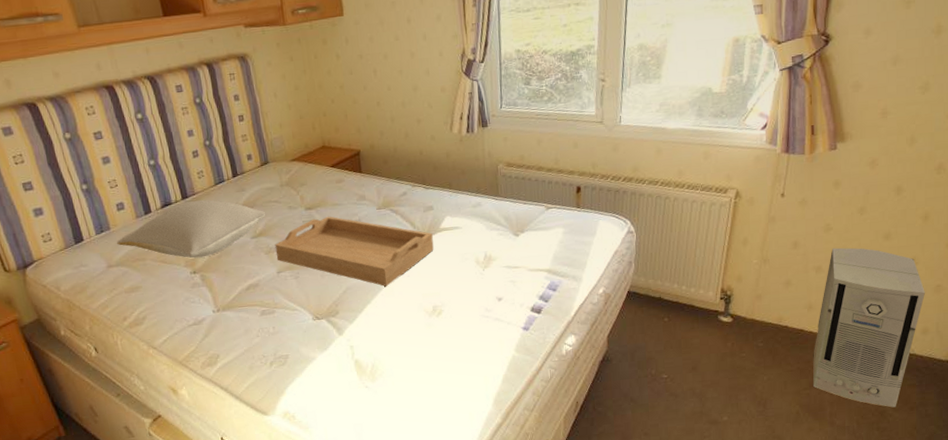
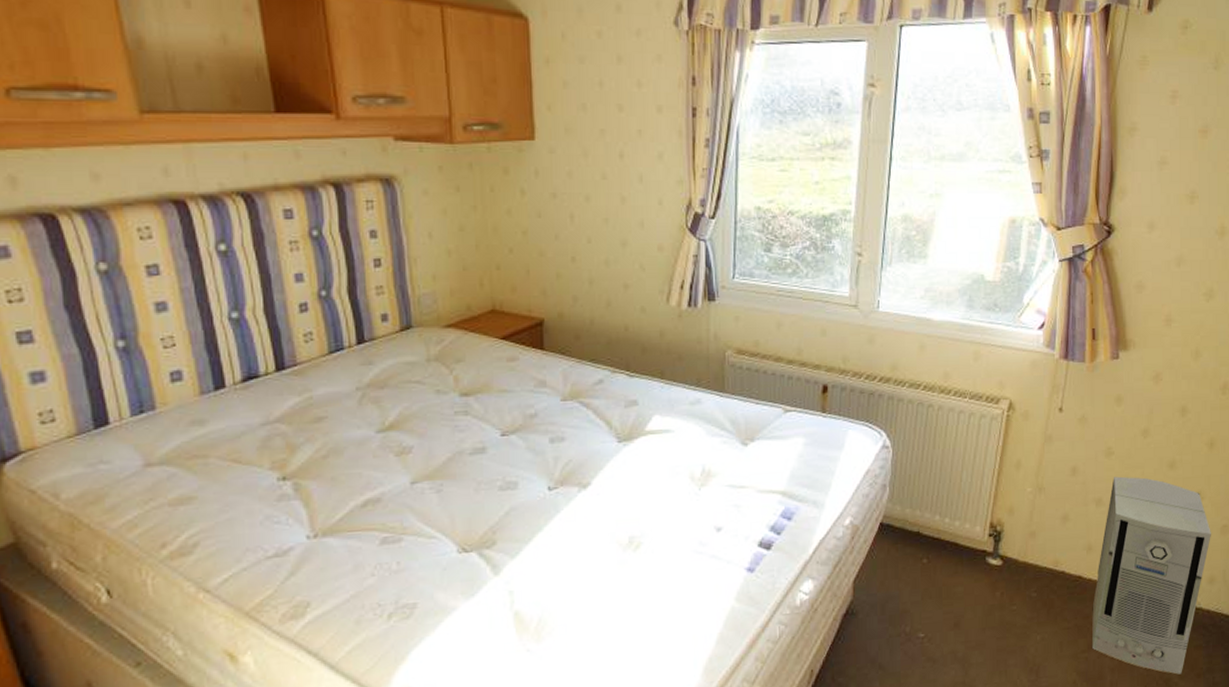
pillow: present [117,199,266,259] -> none [164,373,402,458]
serving tray: present [275,216,434,286] -> none [411,406,635,507]

